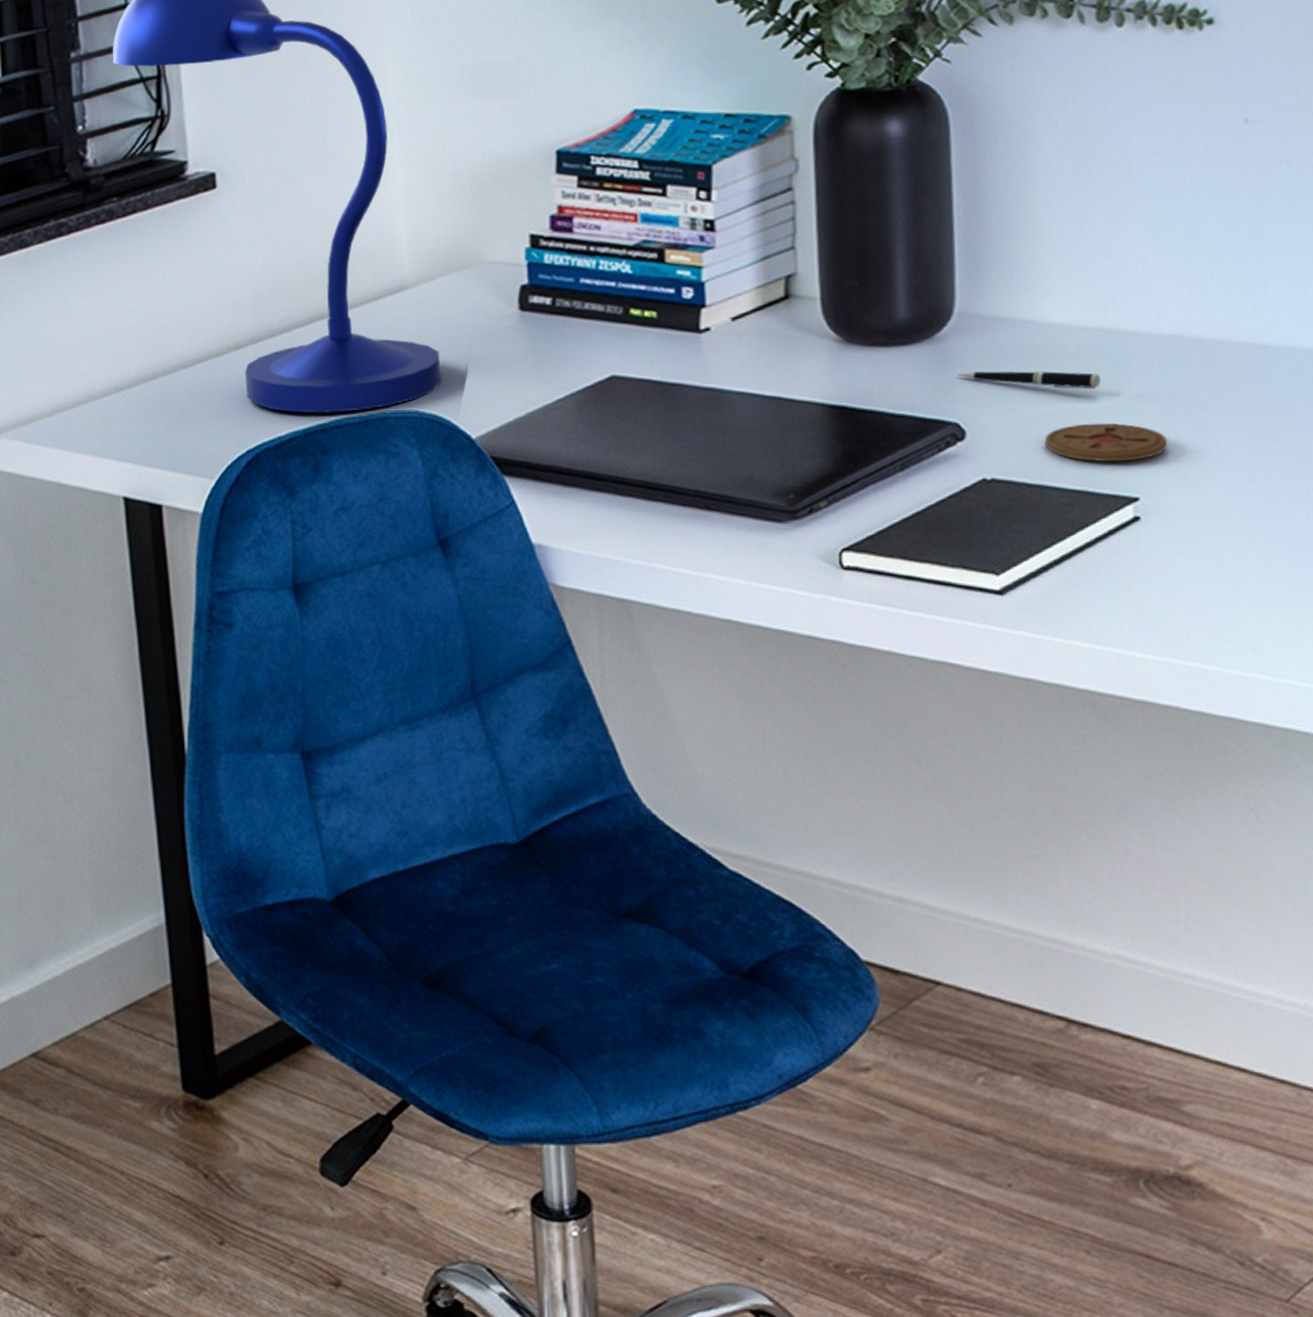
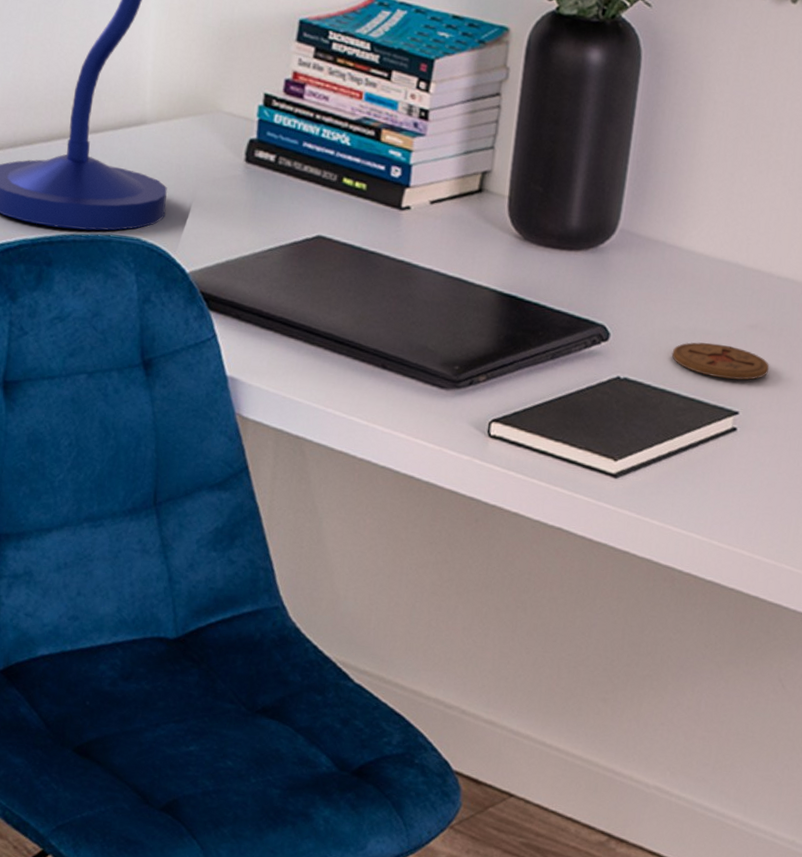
pen: present [957,371,1100,390] -> none [611,282,726,315]

